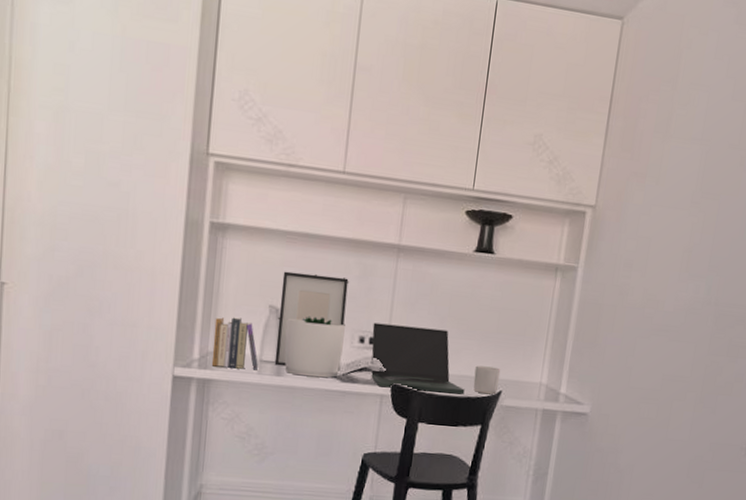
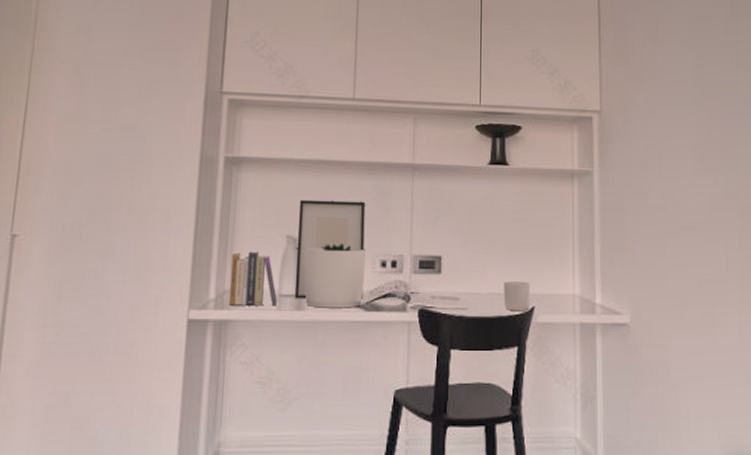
laptop: present [371,322,465,395] -> none [393,245,496,314]

